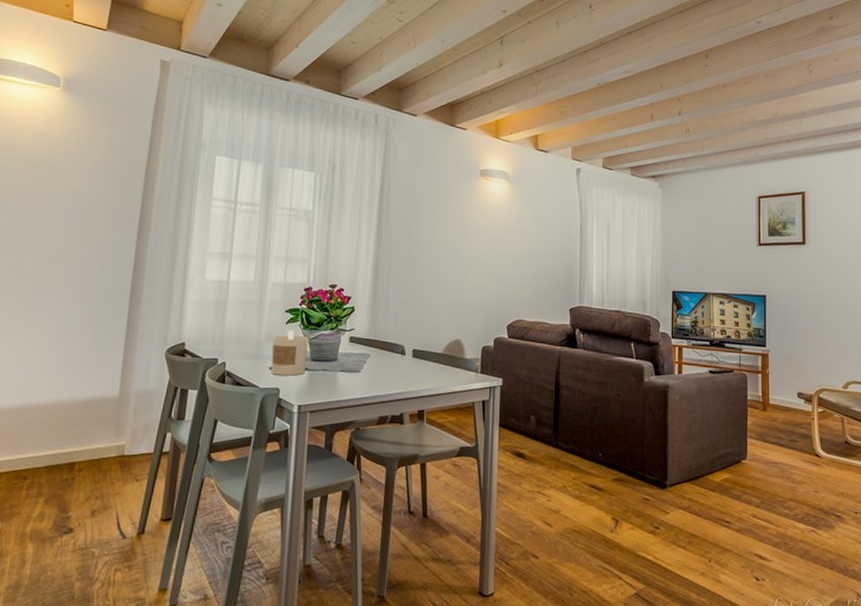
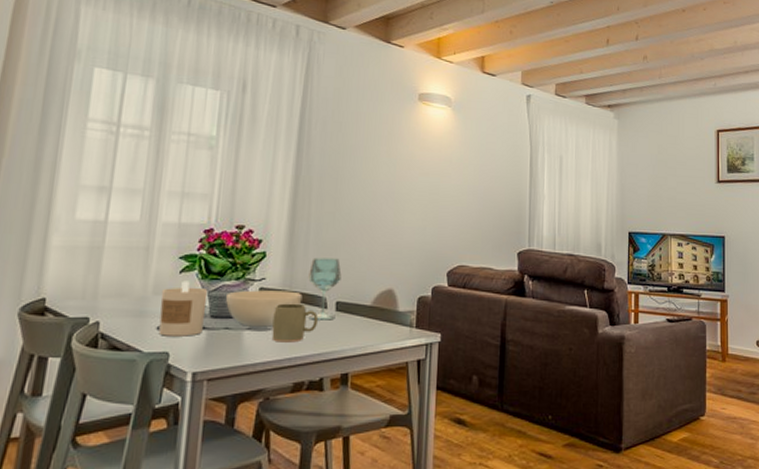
bowl: none [323,338,385,370] -> present [226,290,303,327]
mug: none [360,350,399,383] -> present [271,303,319,343]
wine glass: none [388,312,417,365] -> present [307,257,342,320]

